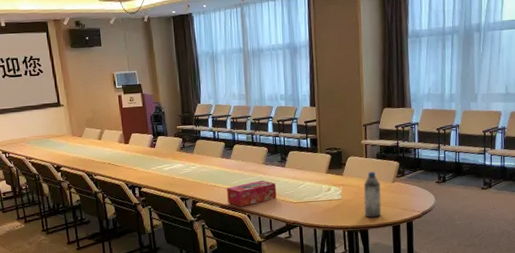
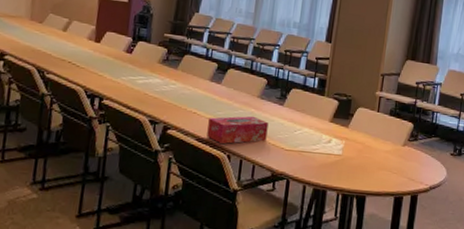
water bottle: present [363,172,382,218] -> none [365,129,389,184]

